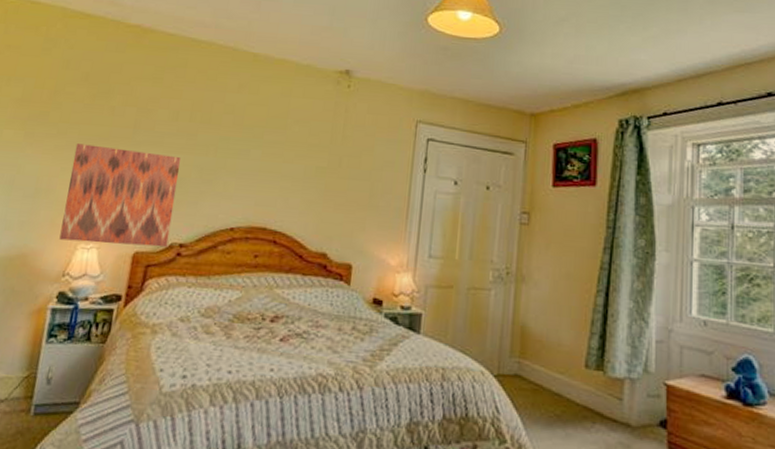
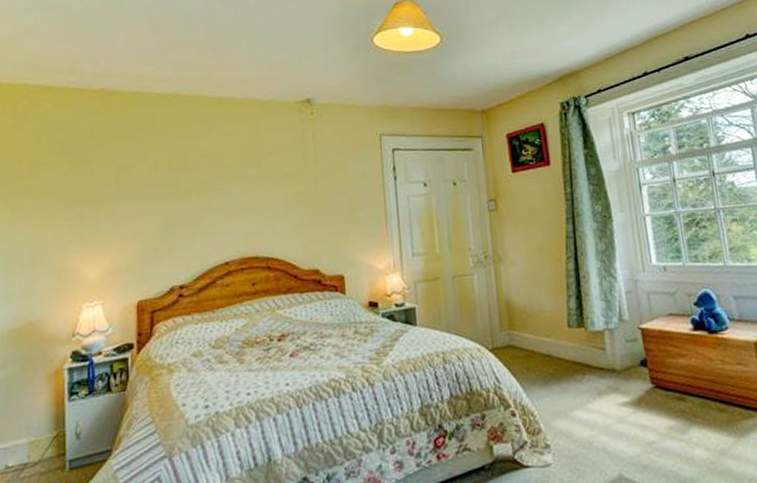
wall art: present [59,143,182,248] -> none [62,205,168,303]

